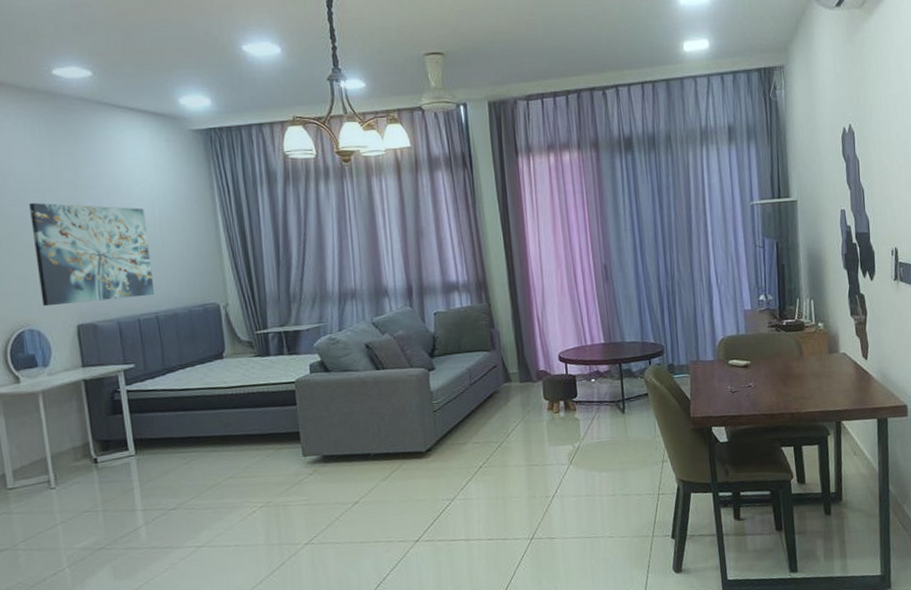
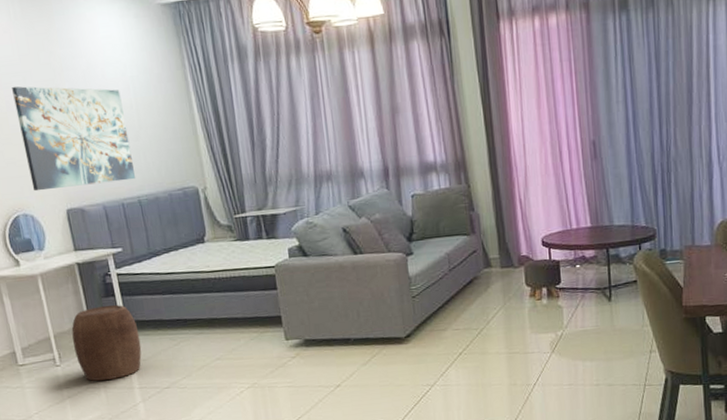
stool: none [71,422,148,504] -> present [71,305,142,381]

